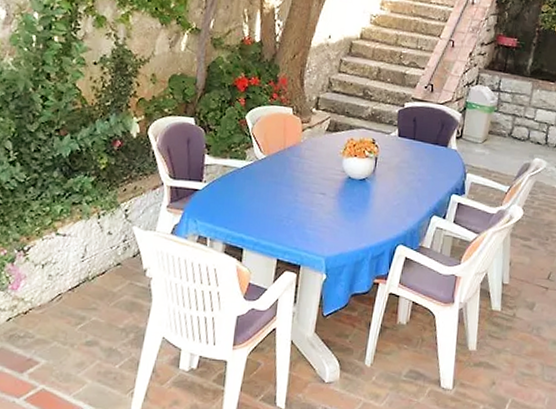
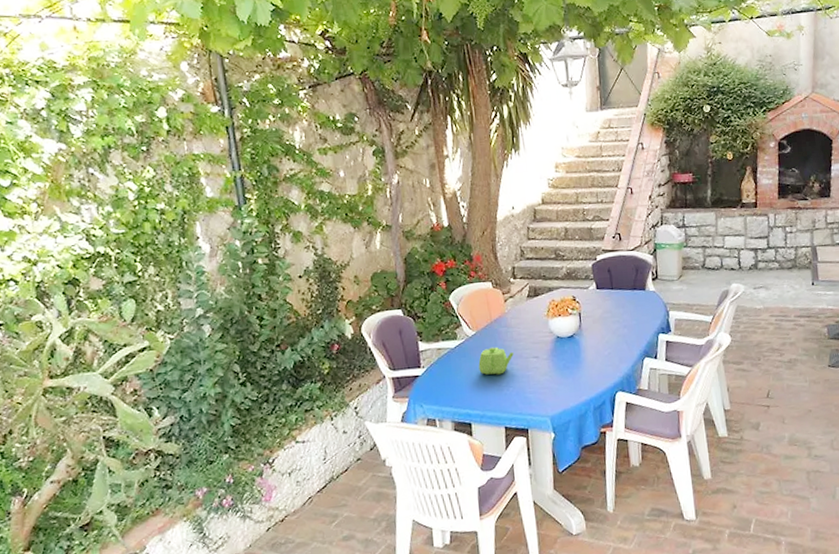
teapot: none [262,175,301,205] -> present [478,347,514,375]

